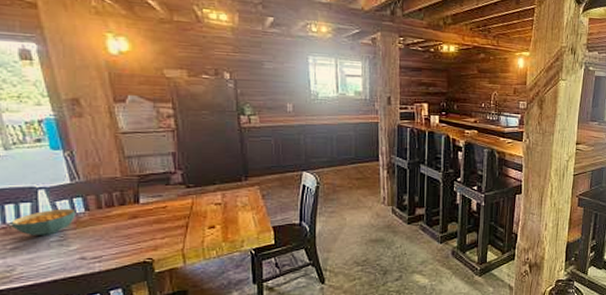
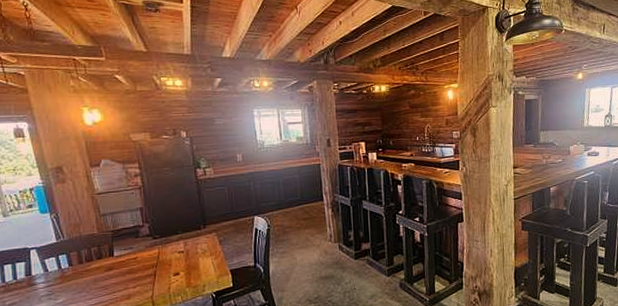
cereal bowl: present [11,208,76,235] -> none [9,265,62,292]

